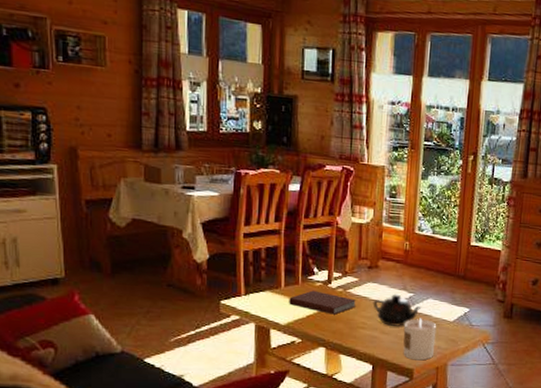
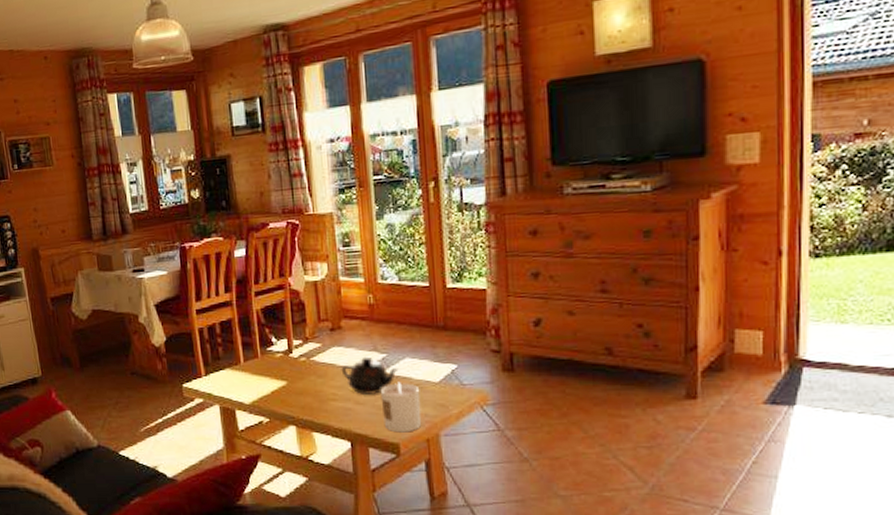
book: present [289,290,357,315] -> none [250,362,324,388]

